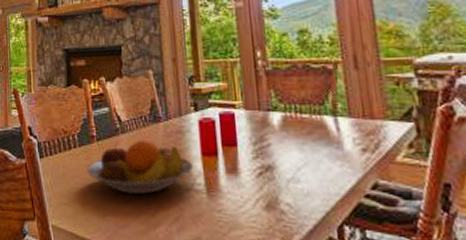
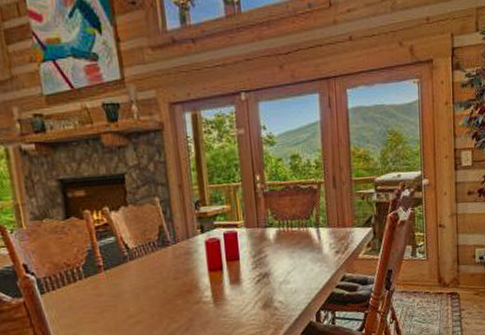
fruit bowl: present [87,139,194,194] -> none [95,263,202,315]

